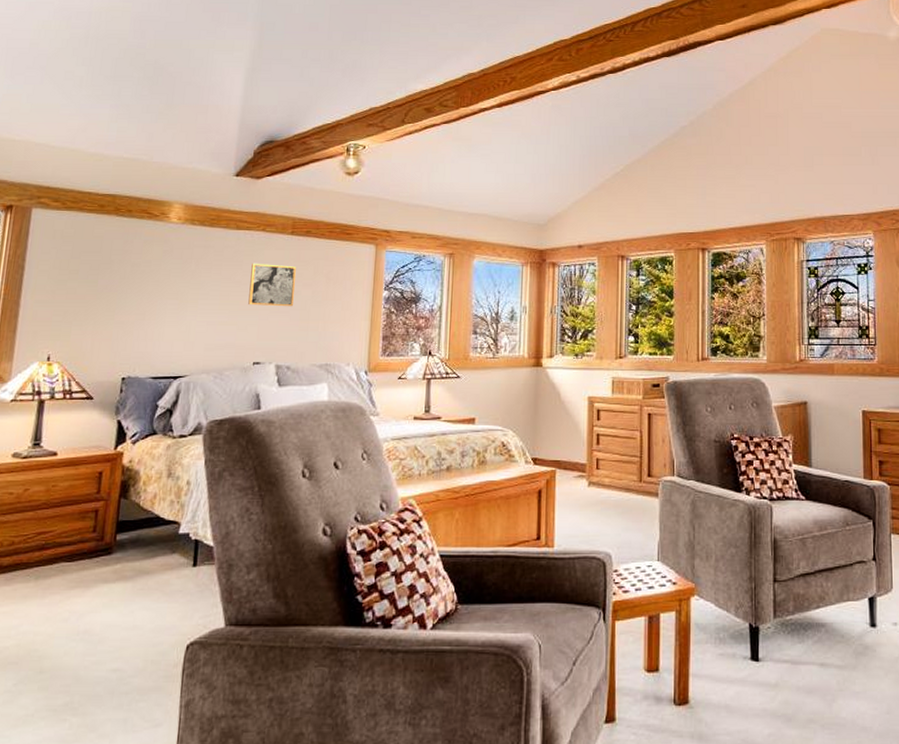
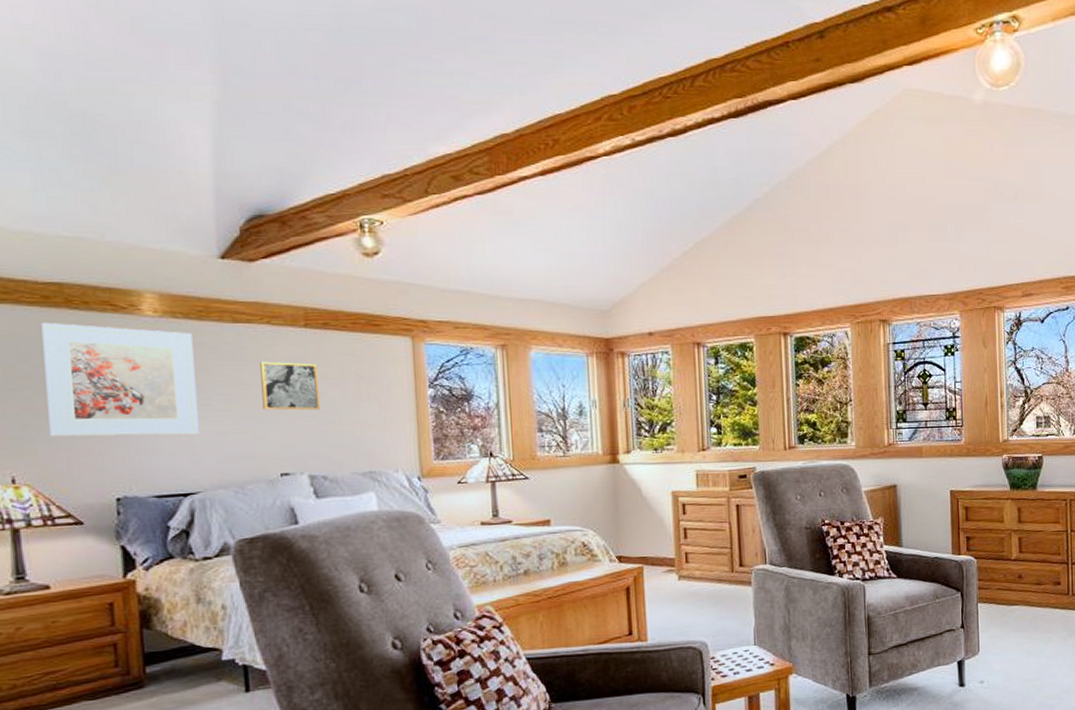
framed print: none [83,227,204,324] -> present [41,323,199,437]

